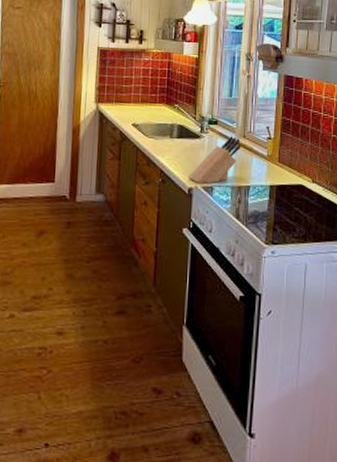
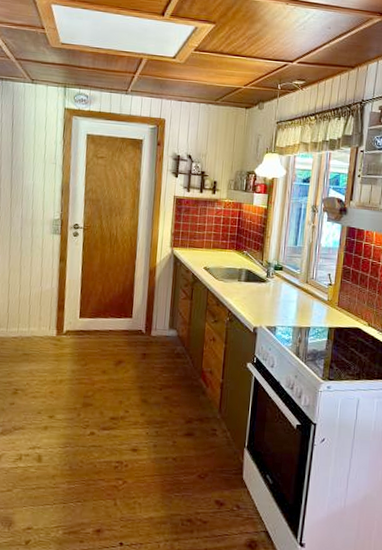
knife block: present [188,136,241,185] -> none [254,281,304,324]

